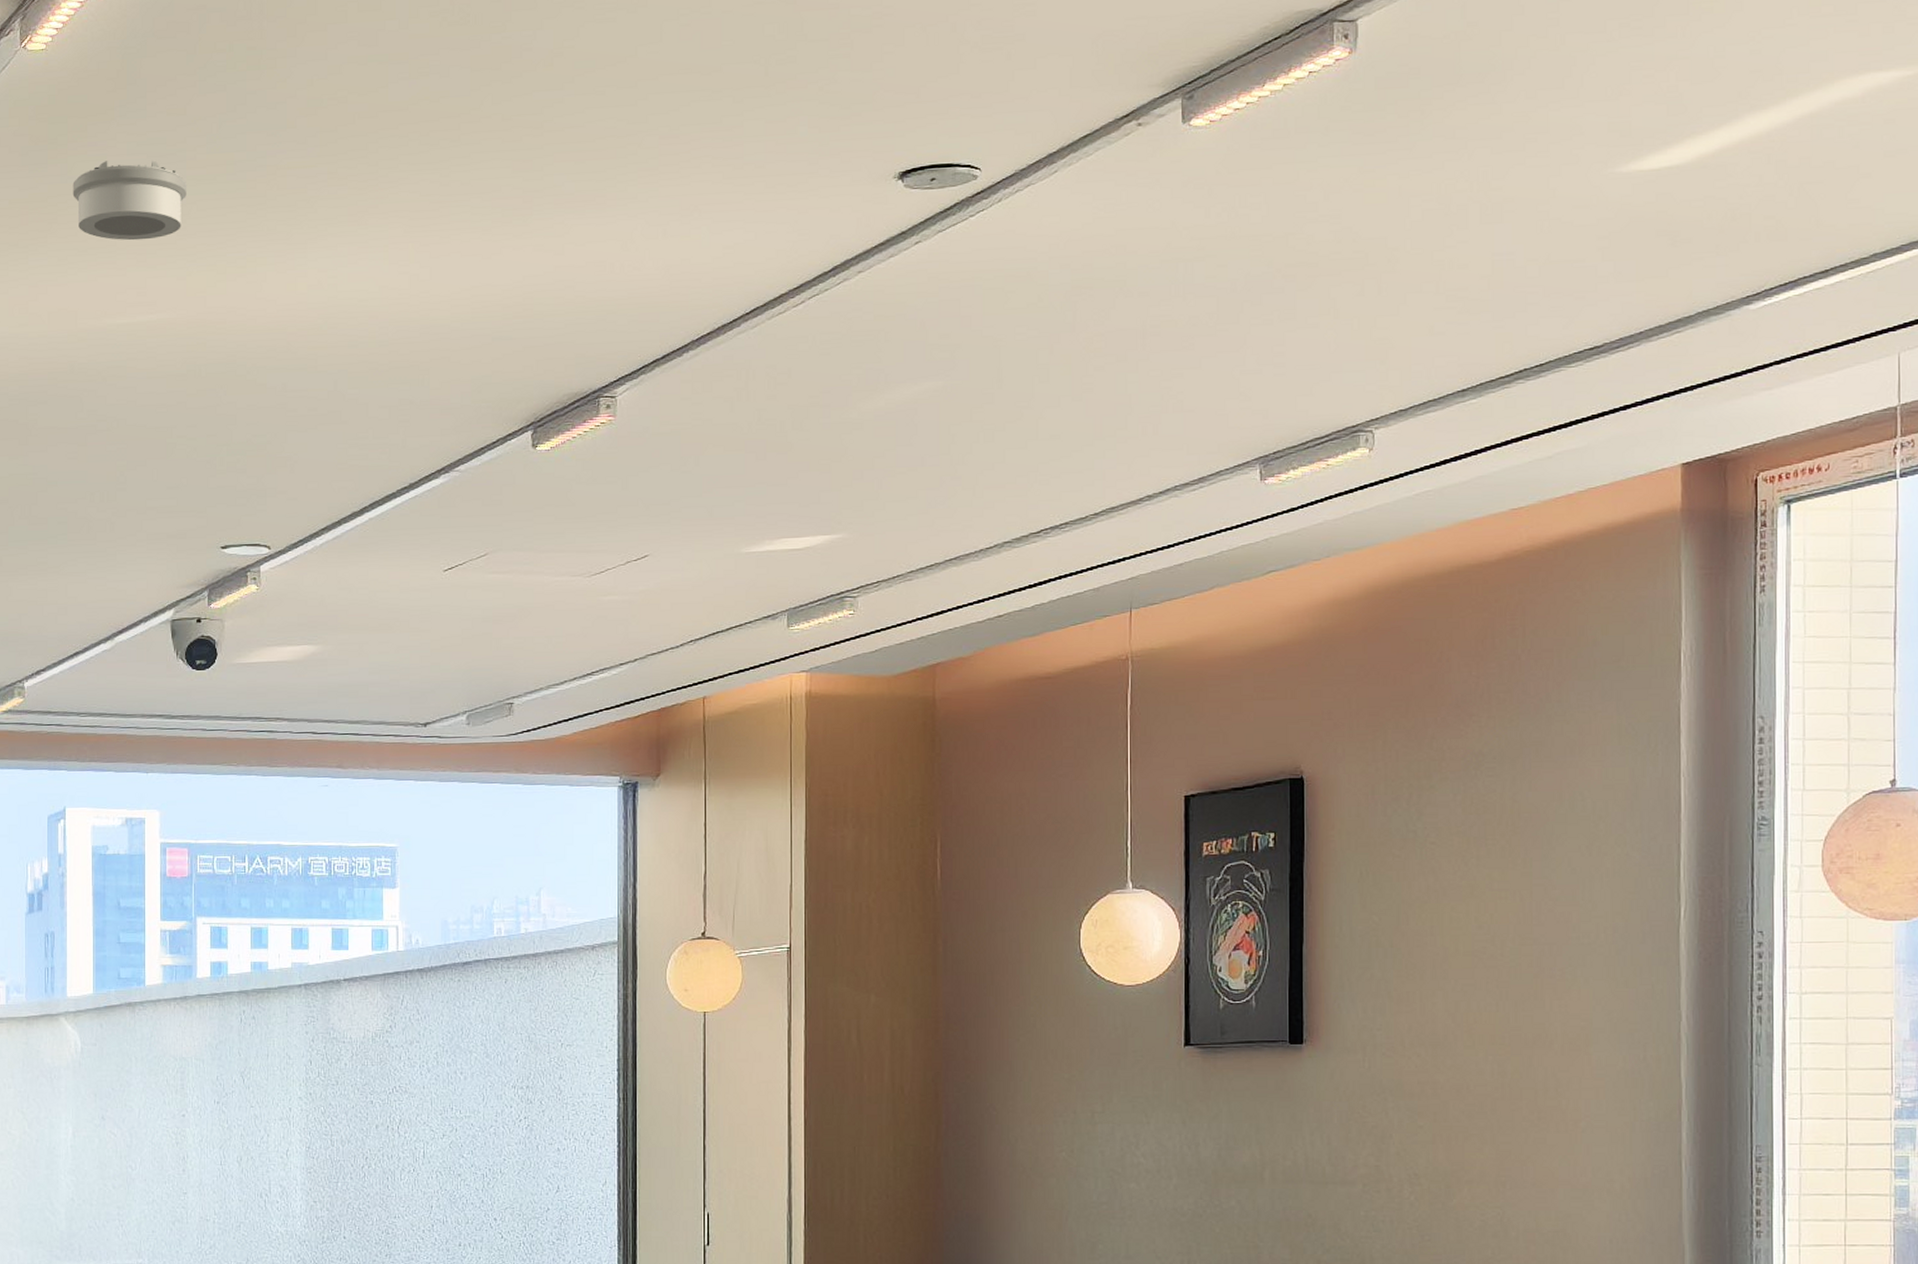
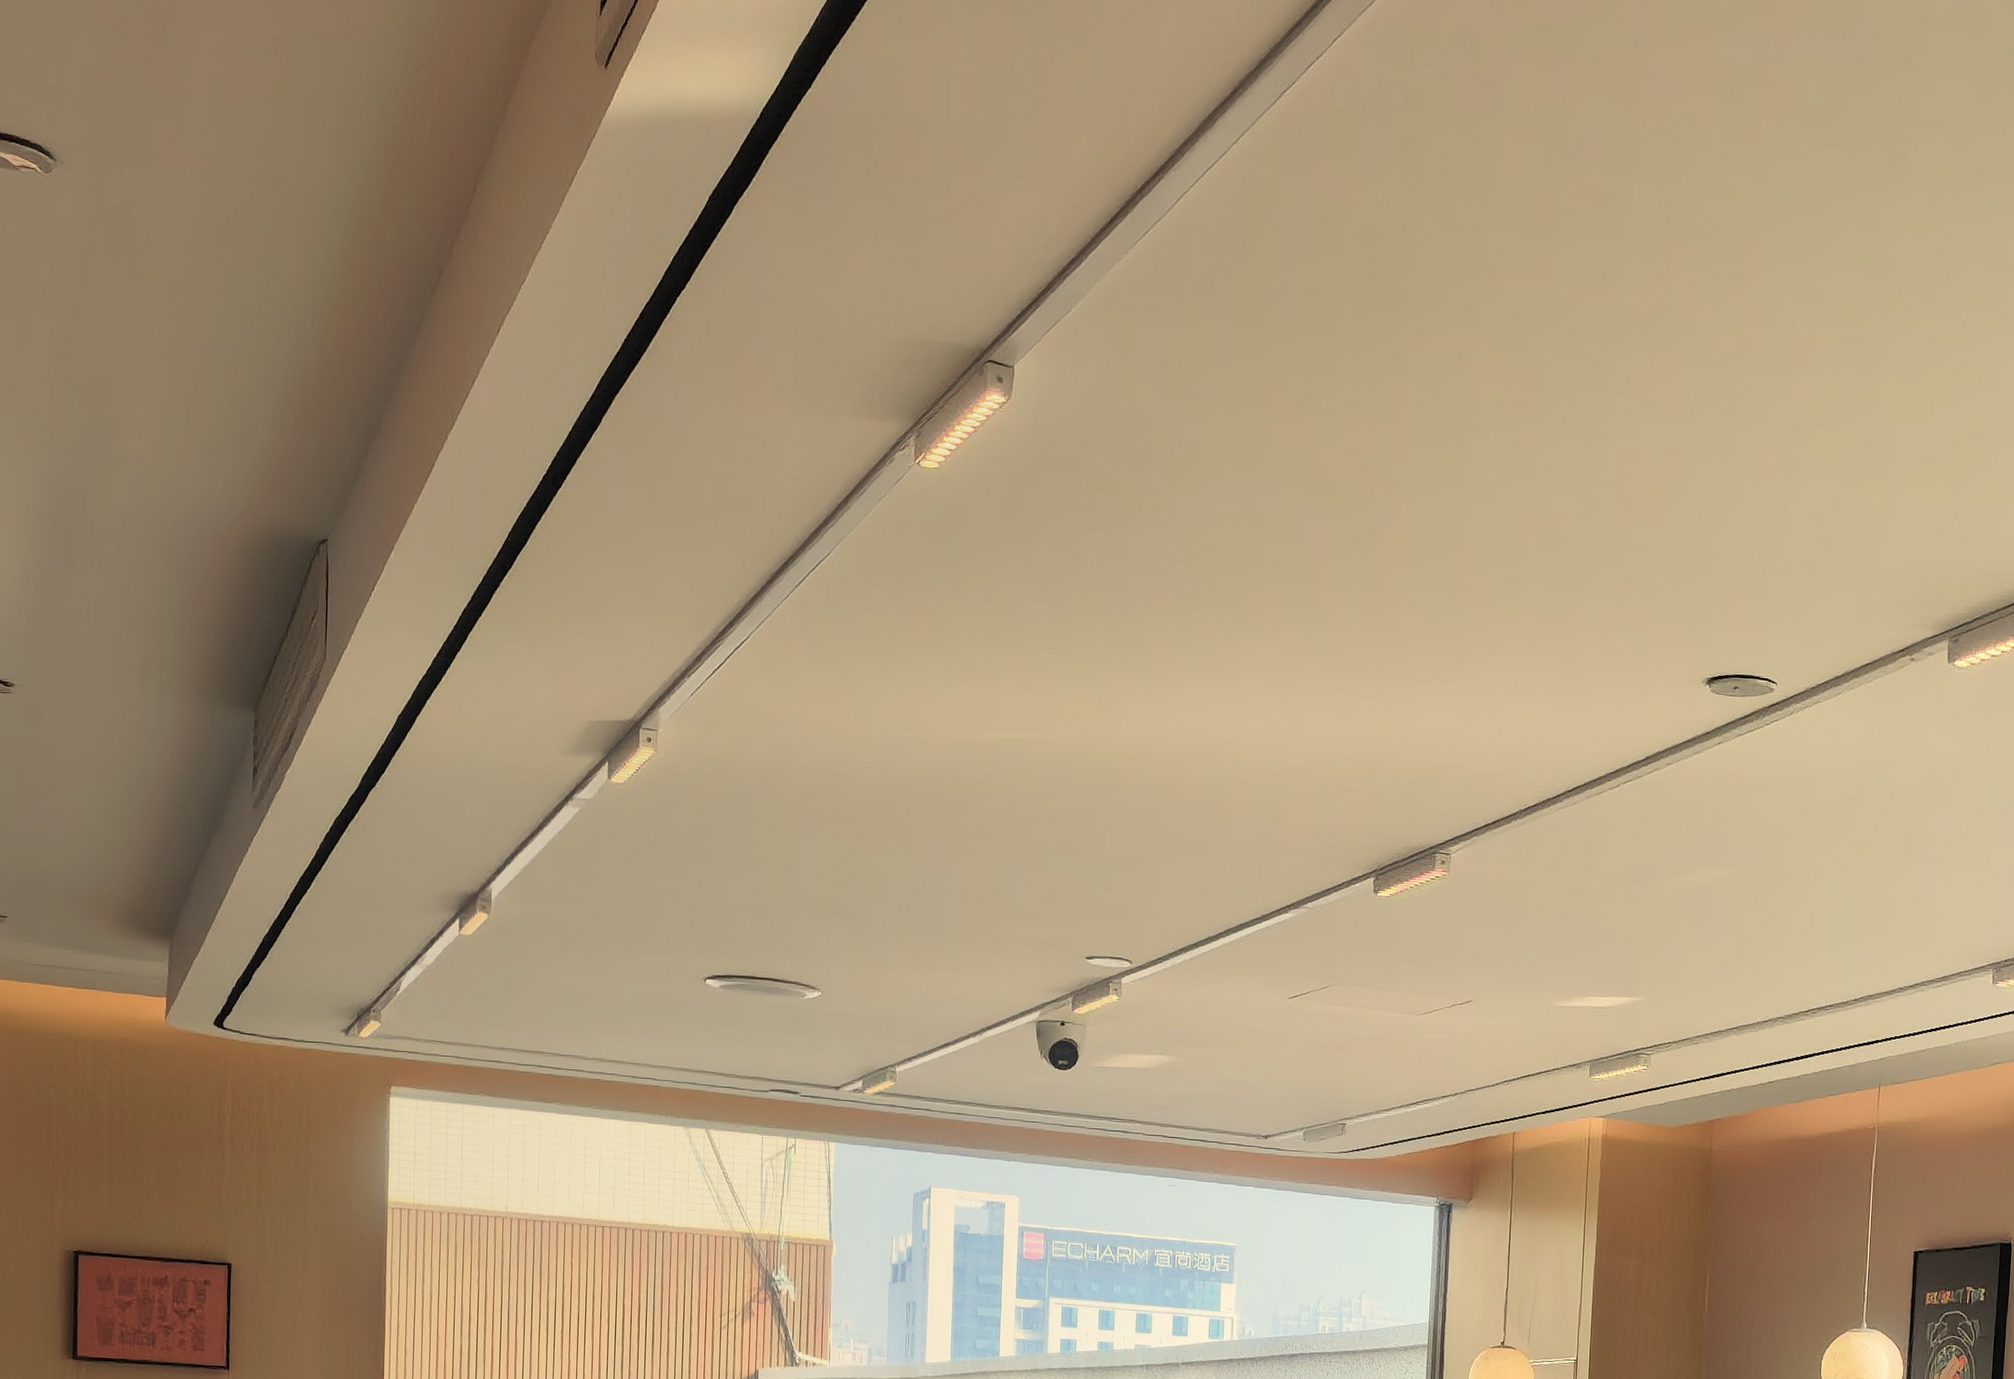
smoke detector: present [72,160,186,241] -> none [959,582,1068,662]

